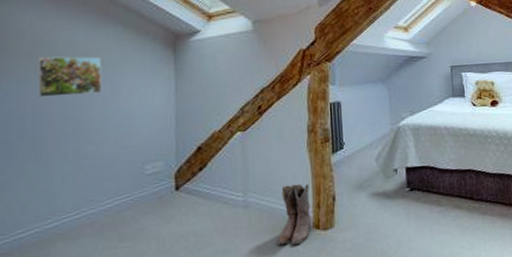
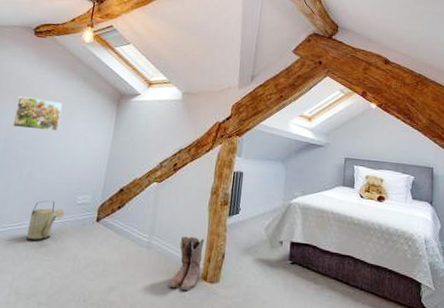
watering can: none [89,176,133,230] -> present [26,200,65,242]

